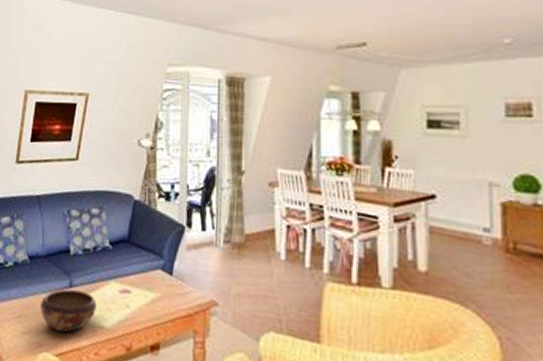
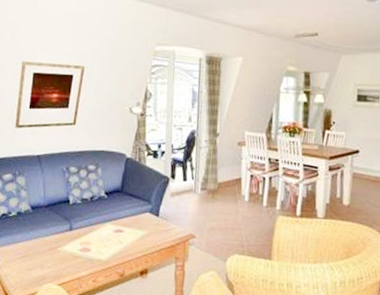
decorative bowl: present [40,289,97,333] -> none [43,232,94,266]

